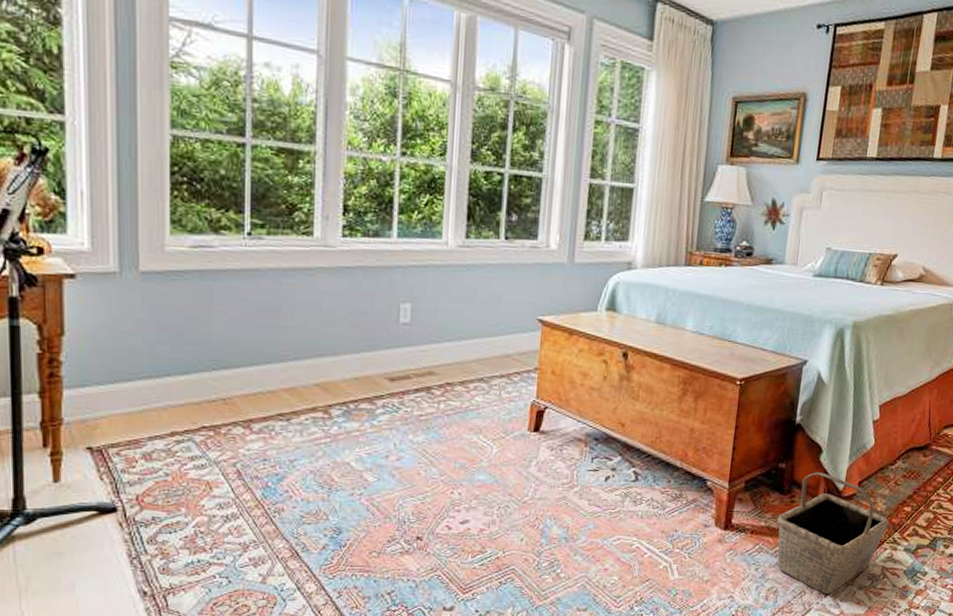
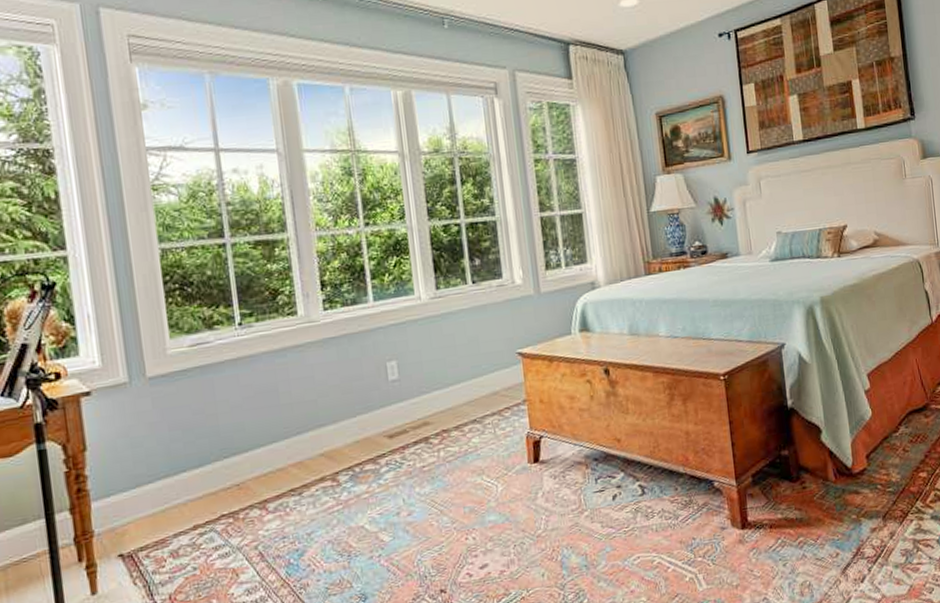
basket: present [777,472,889,595] -> none [793,452,908,580]

